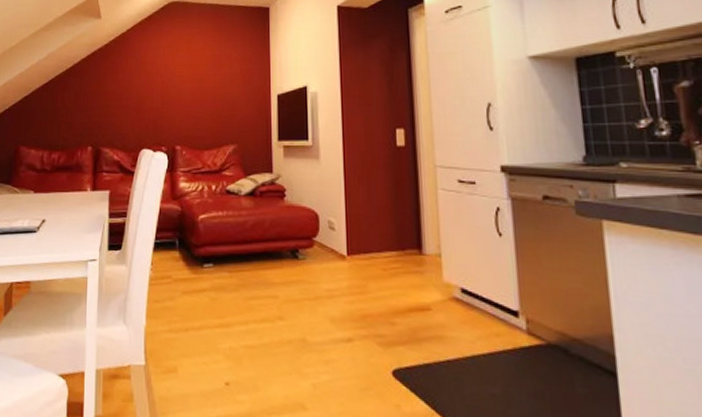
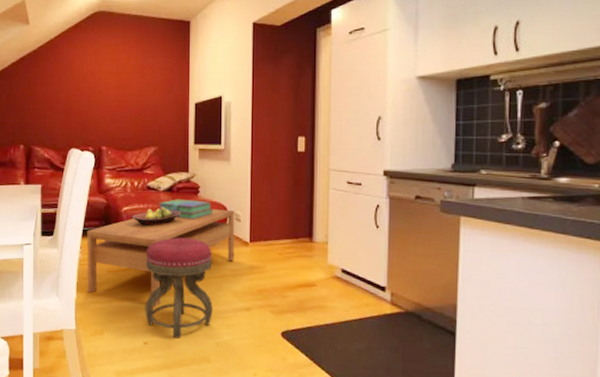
coffee table: none [158,215,330,337] -> present [86,209,235,307]
fruit bowl: none [209,214,266,237] -> present [131,207,182,226]
stool: none [225,250,307,378] -> present [145,237,213,338]
stack of books: none [240,204,302,228] -> present [159,199,213,219]

